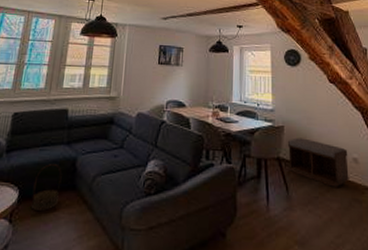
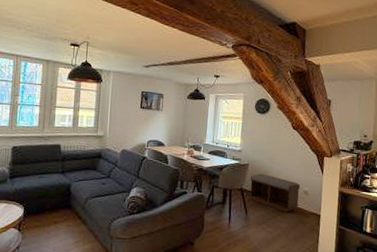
basket: present [31,164,62,211] -> none [35,188,59,223]

